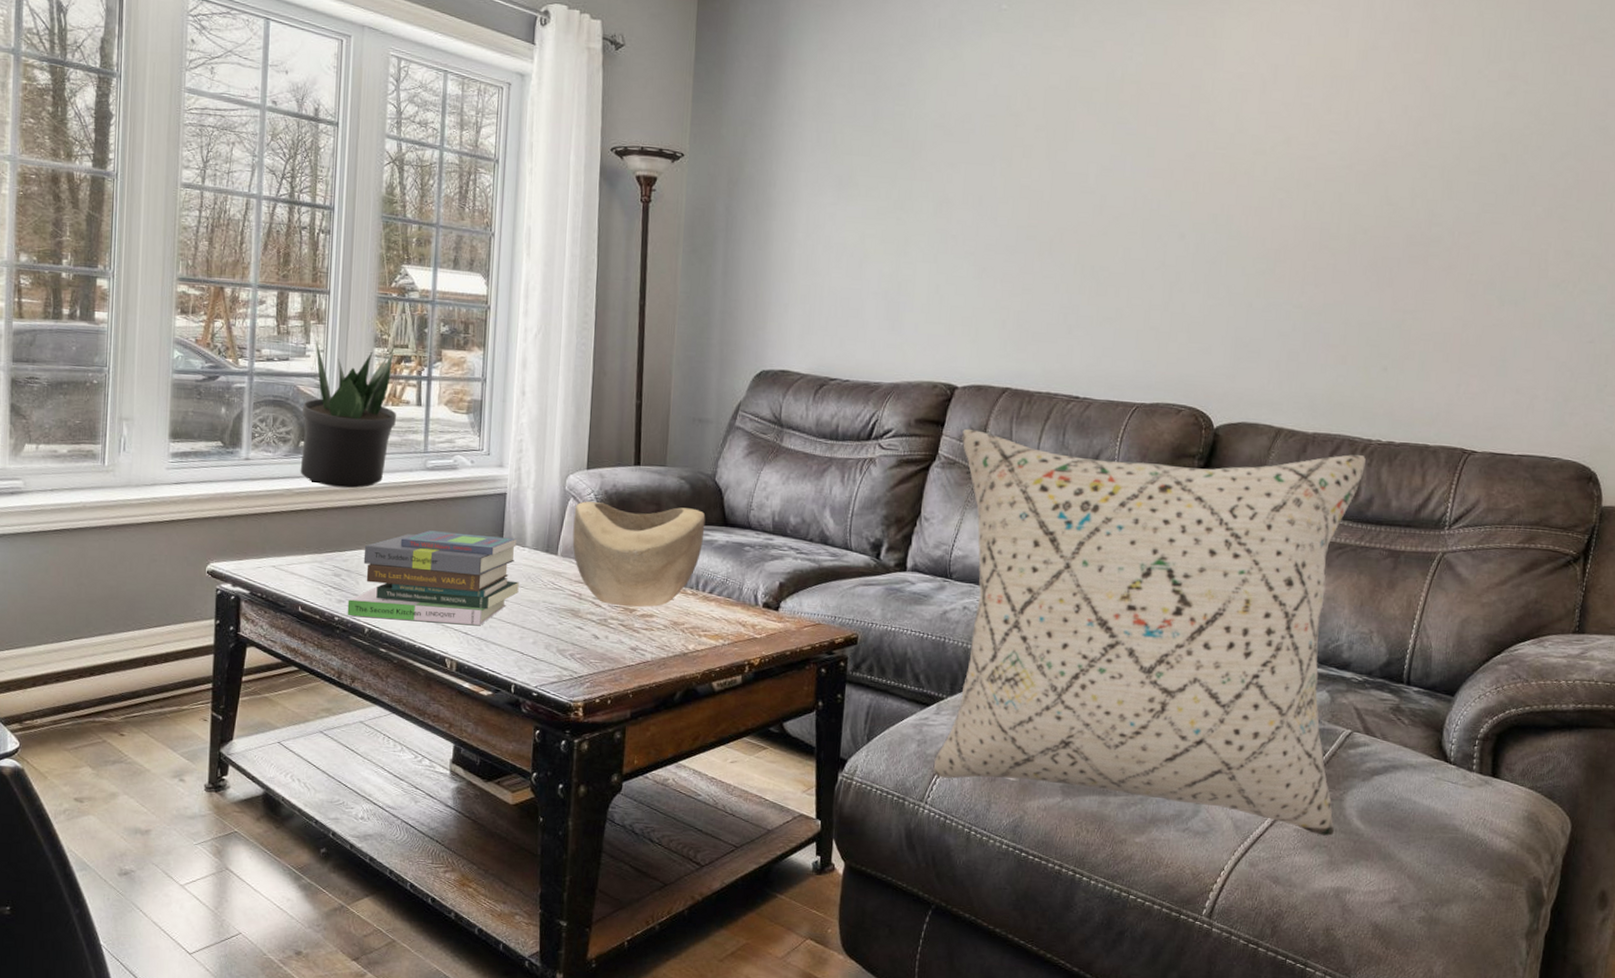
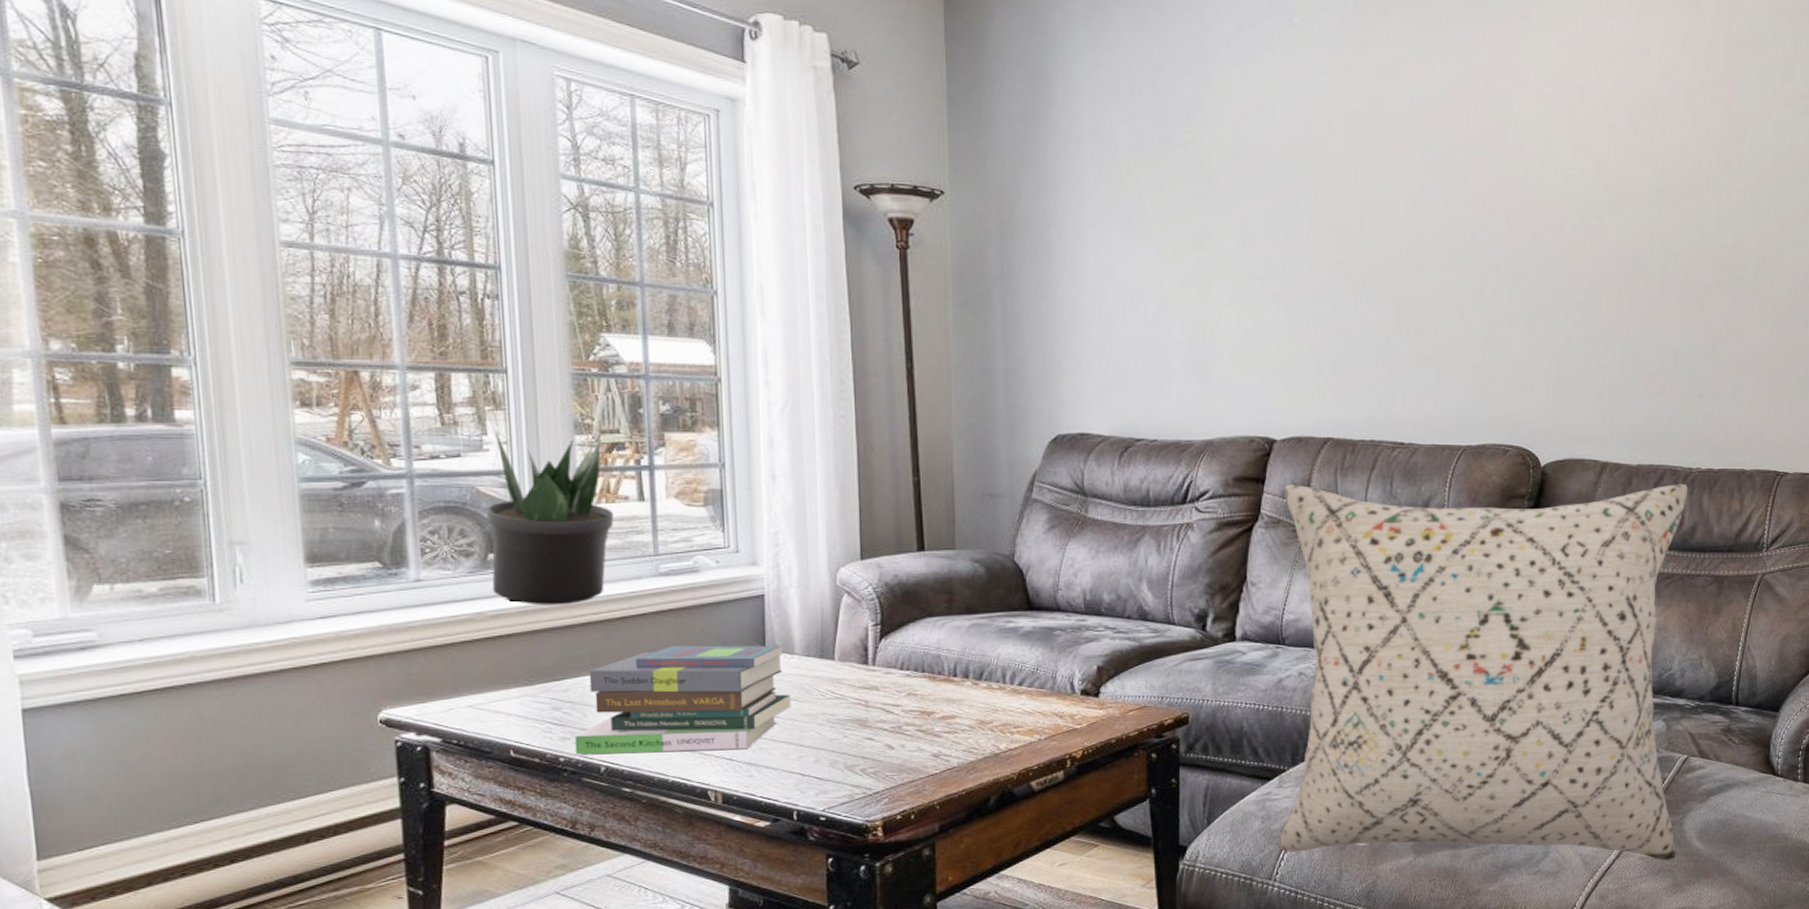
decorative bowl: present [572,501,706,608] -> none [850,594,1007,710]

